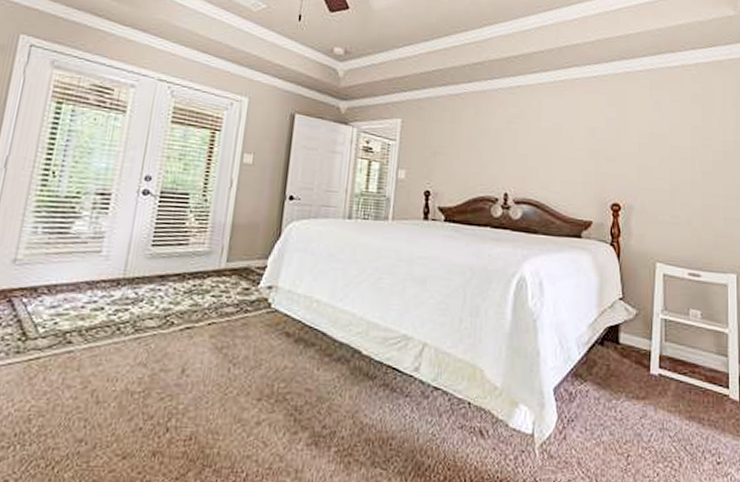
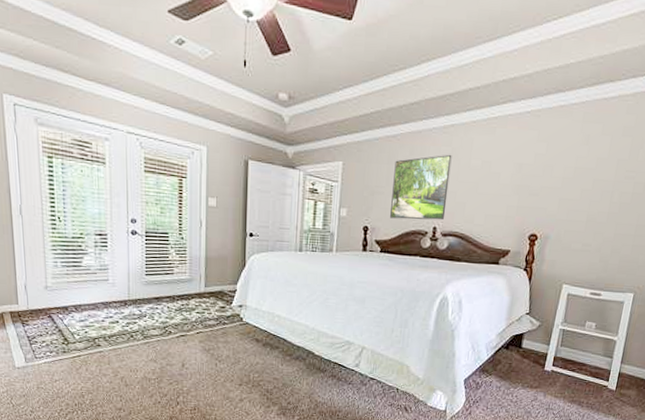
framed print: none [455,115,520,186] -> present [390,154,452,221]

